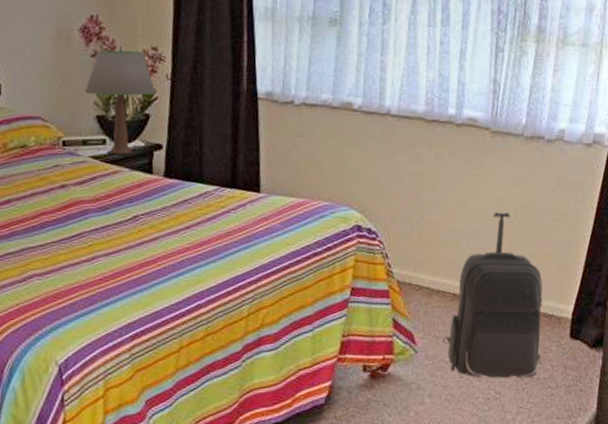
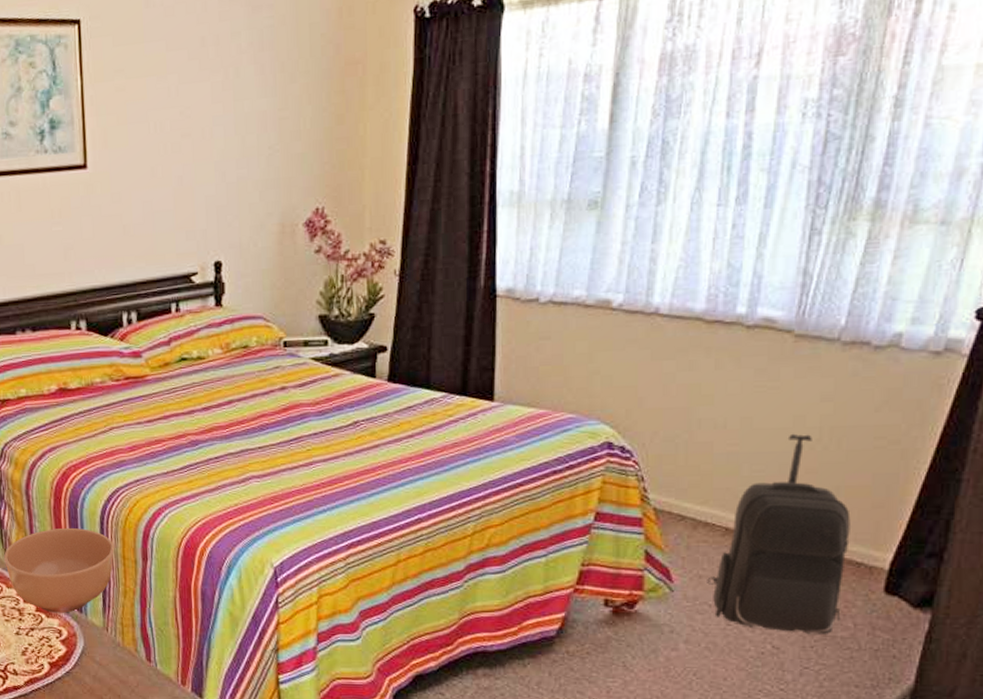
table lamp: present [85,46,157,155] -> none [308,240,384,357]

